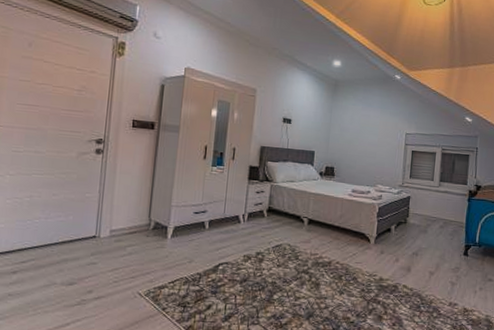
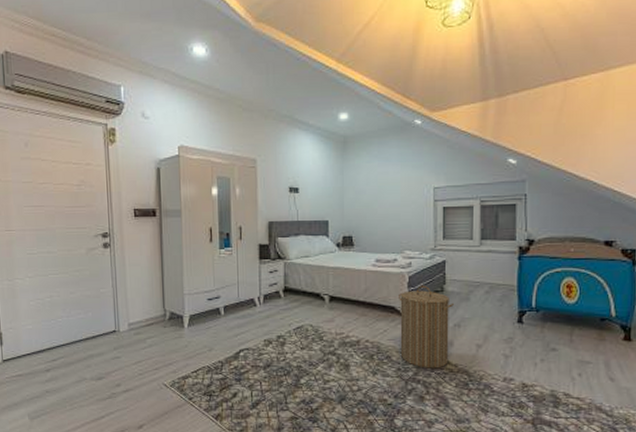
laundry hamper: none [365,216,415,291] -> present [399,285,455,369]

